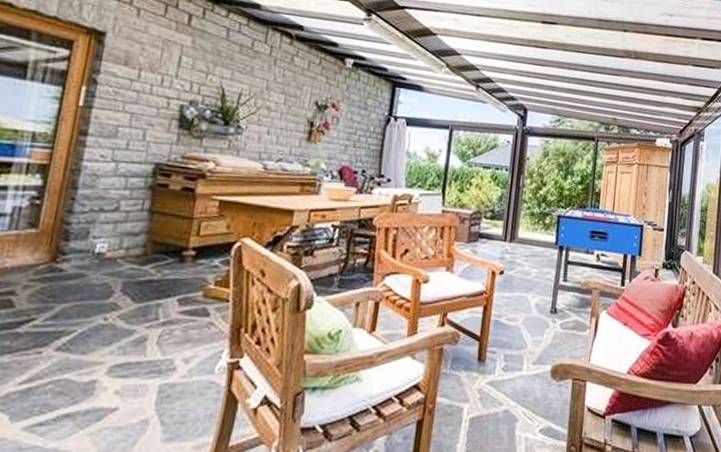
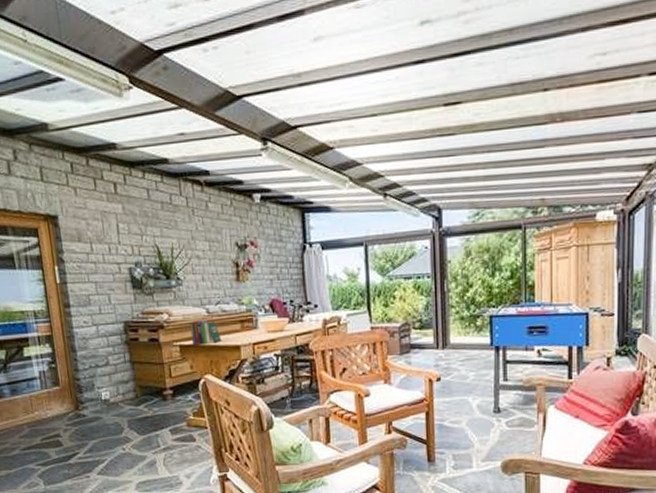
books: none [236,175,274,205] -> present [189,319,222,345]

